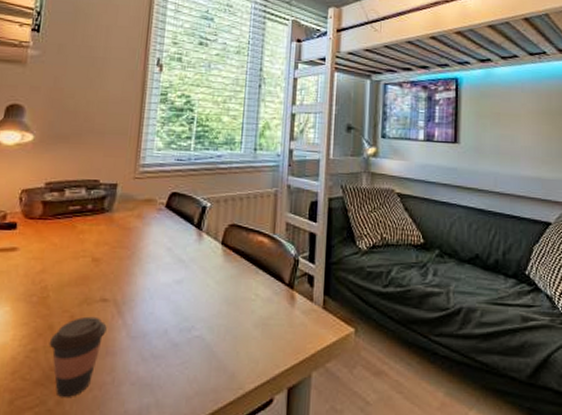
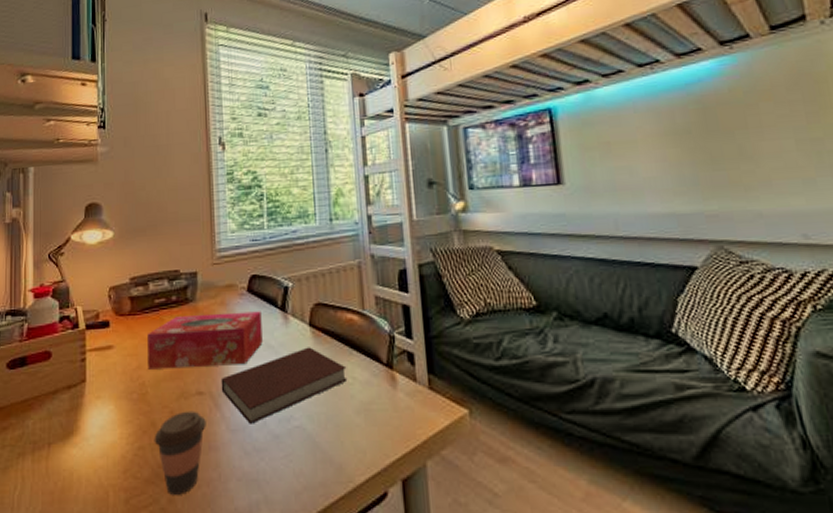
tissue box: none [53,225,177,276] -> present [147,311,263,370]
notebook: none [126,263,252,332] -> present [221,347,348,424]

